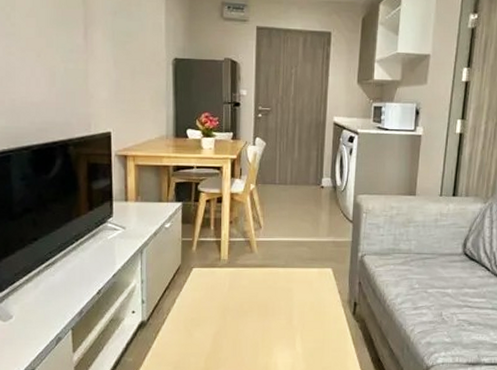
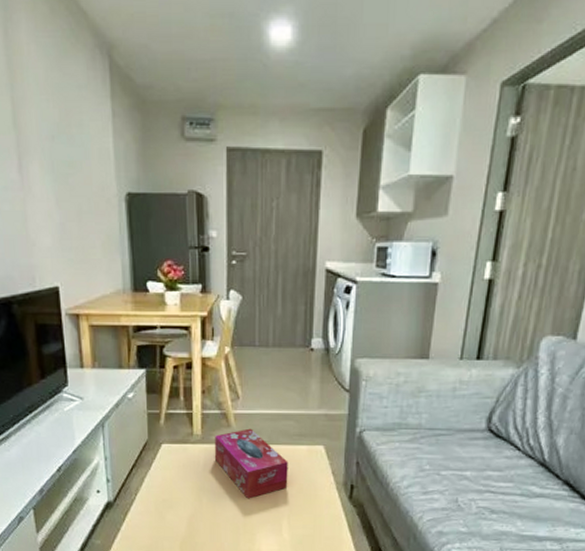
tissue box: none [239,254,302,317] -> present [215,428,288,499]

